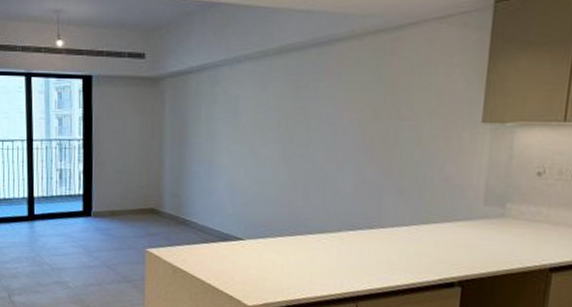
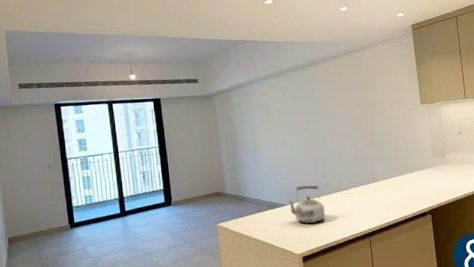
kettle: none [245,217,298,270] -> present [287,185,326,224]

